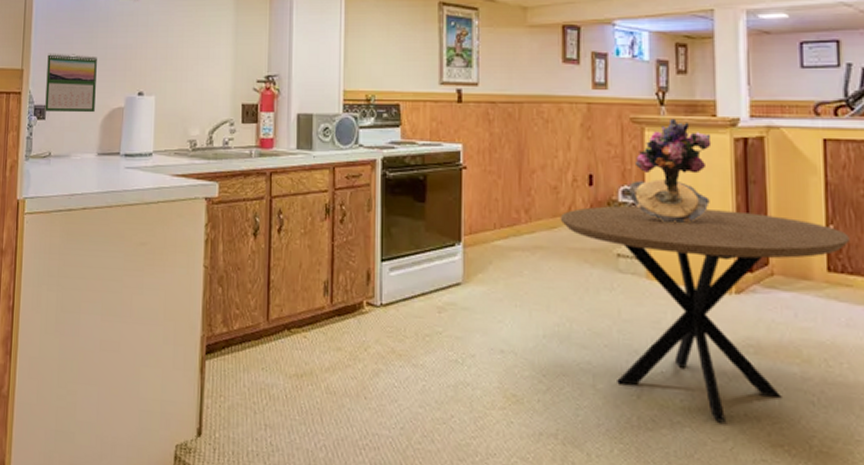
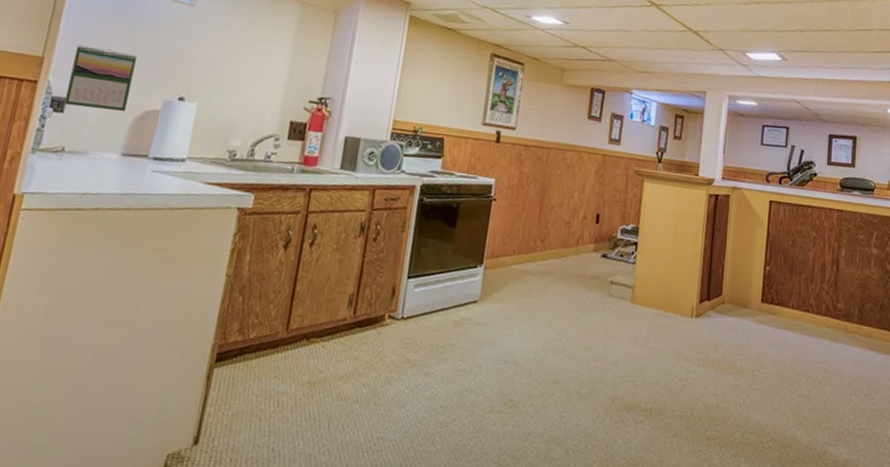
dining table: present [560,205,850,423] -> none [569,241,779,421]
bouquet: present [628,118,712,224] -> none [625,174,693,260]

